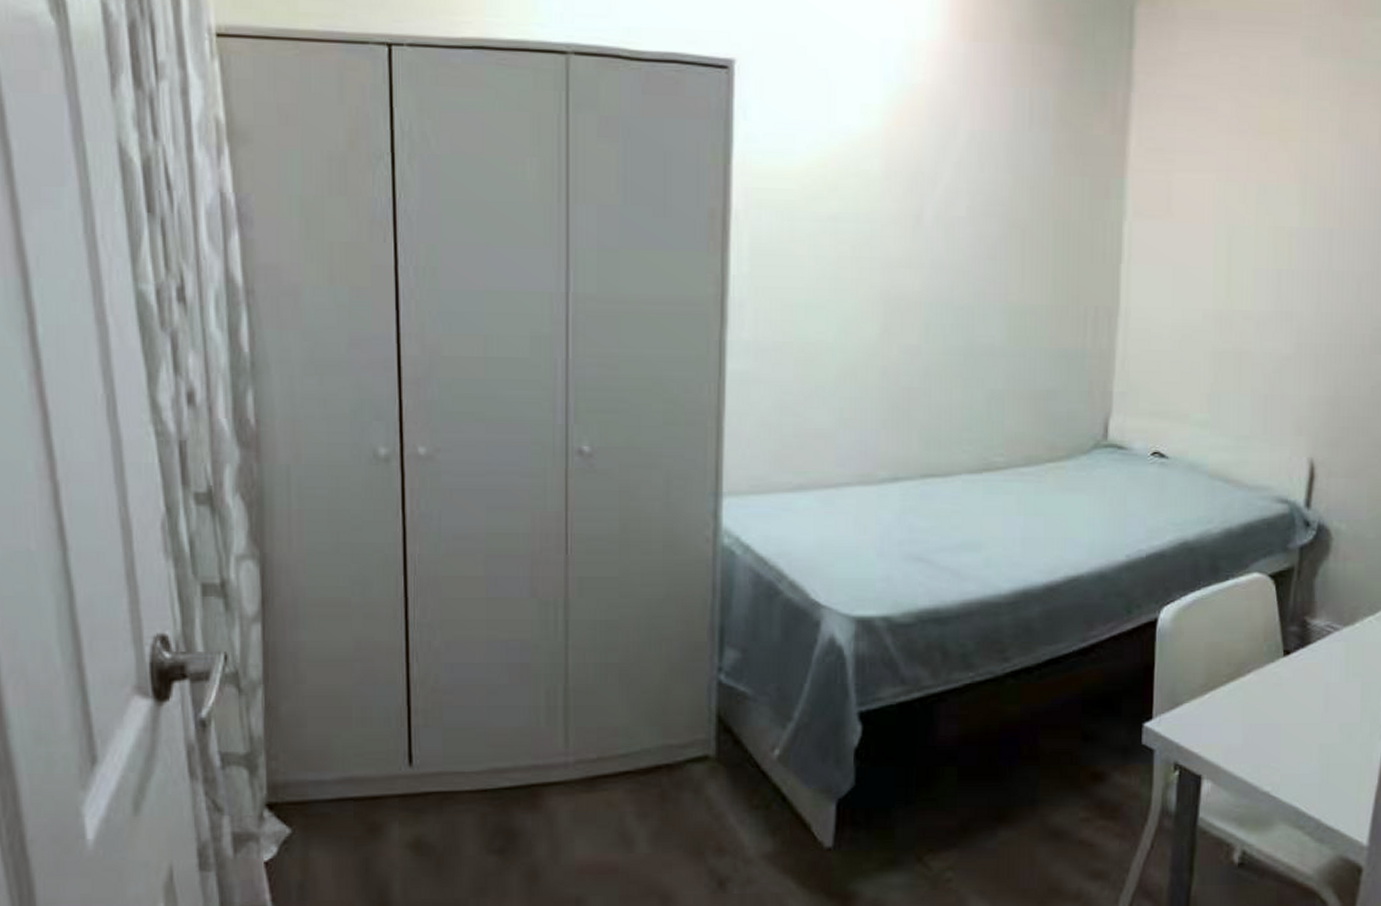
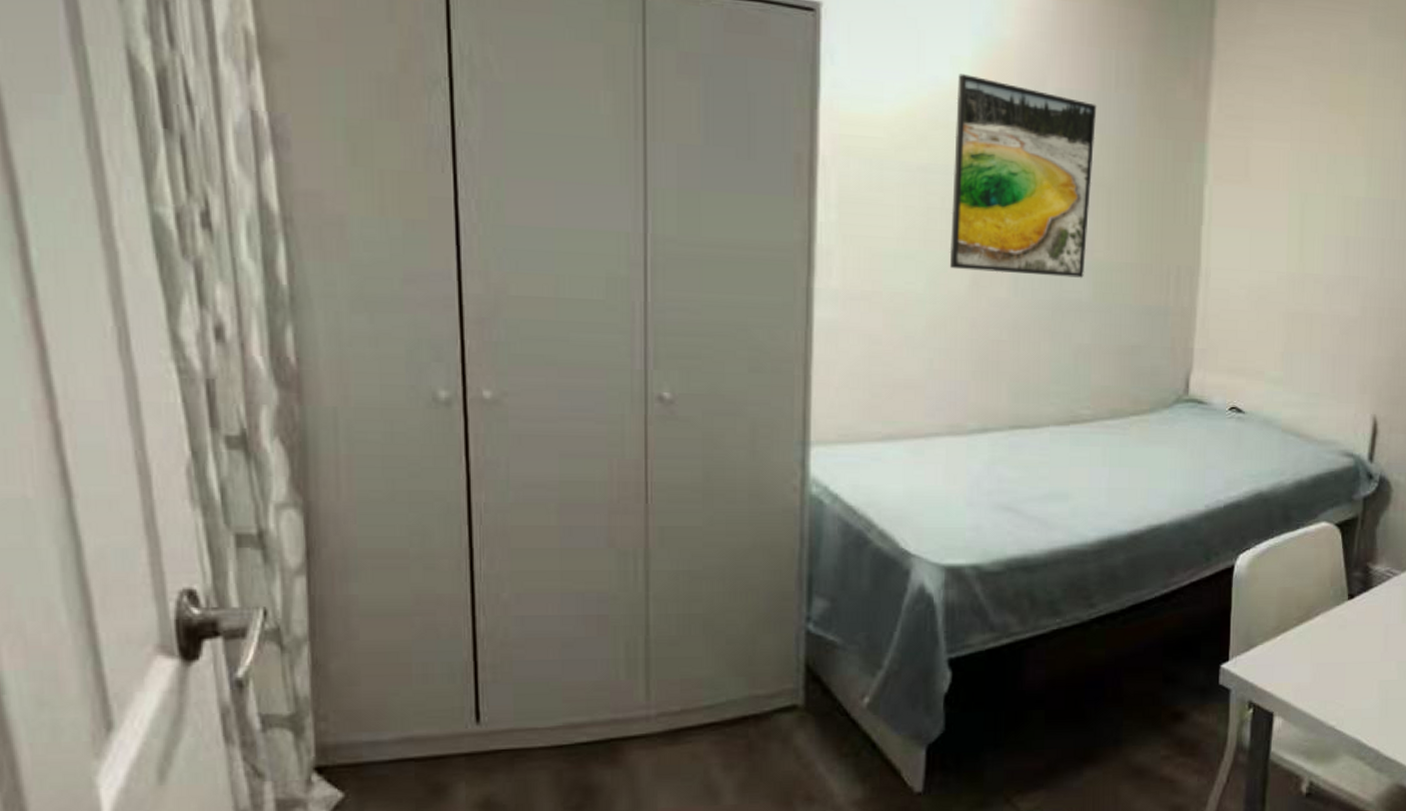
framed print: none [860,121,1010,323] -> present [949,74,1097,279]

